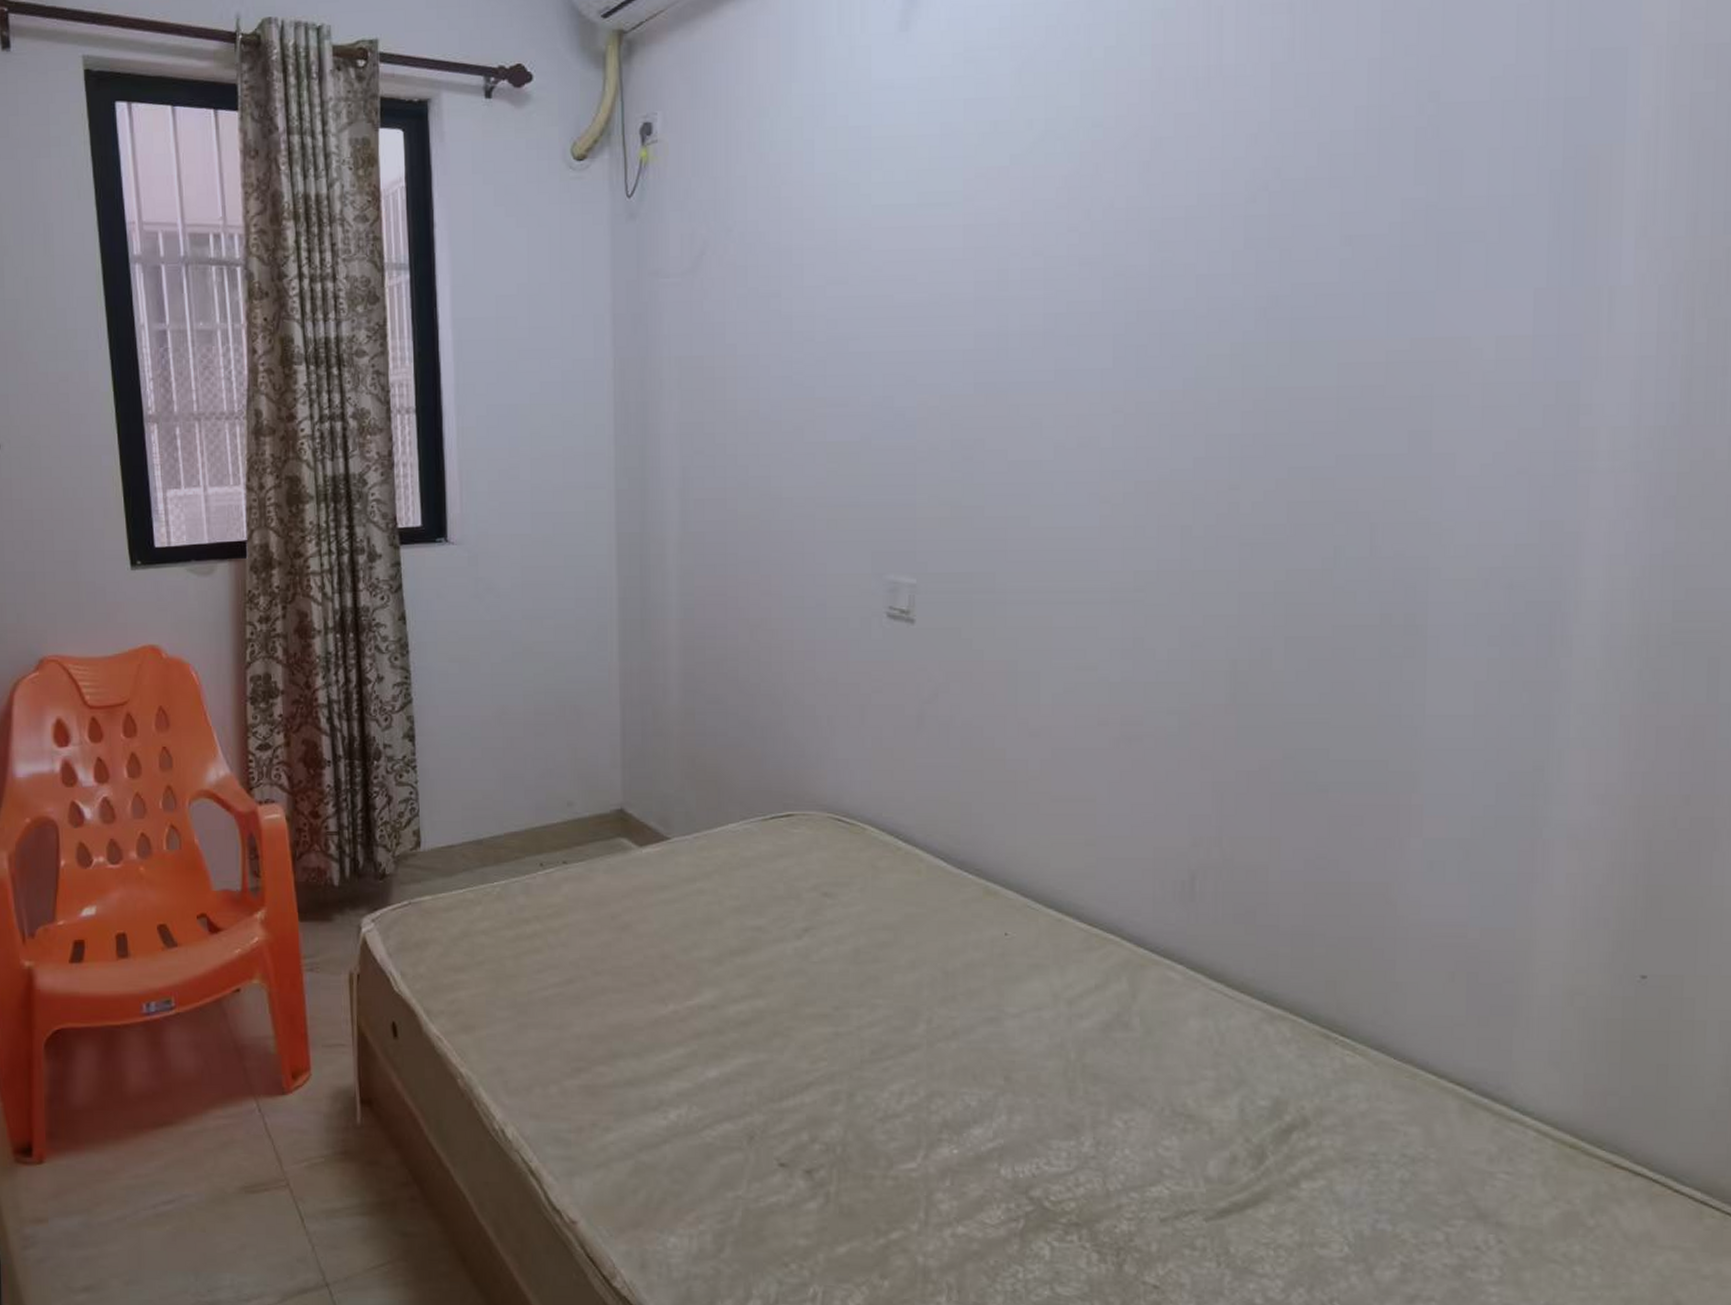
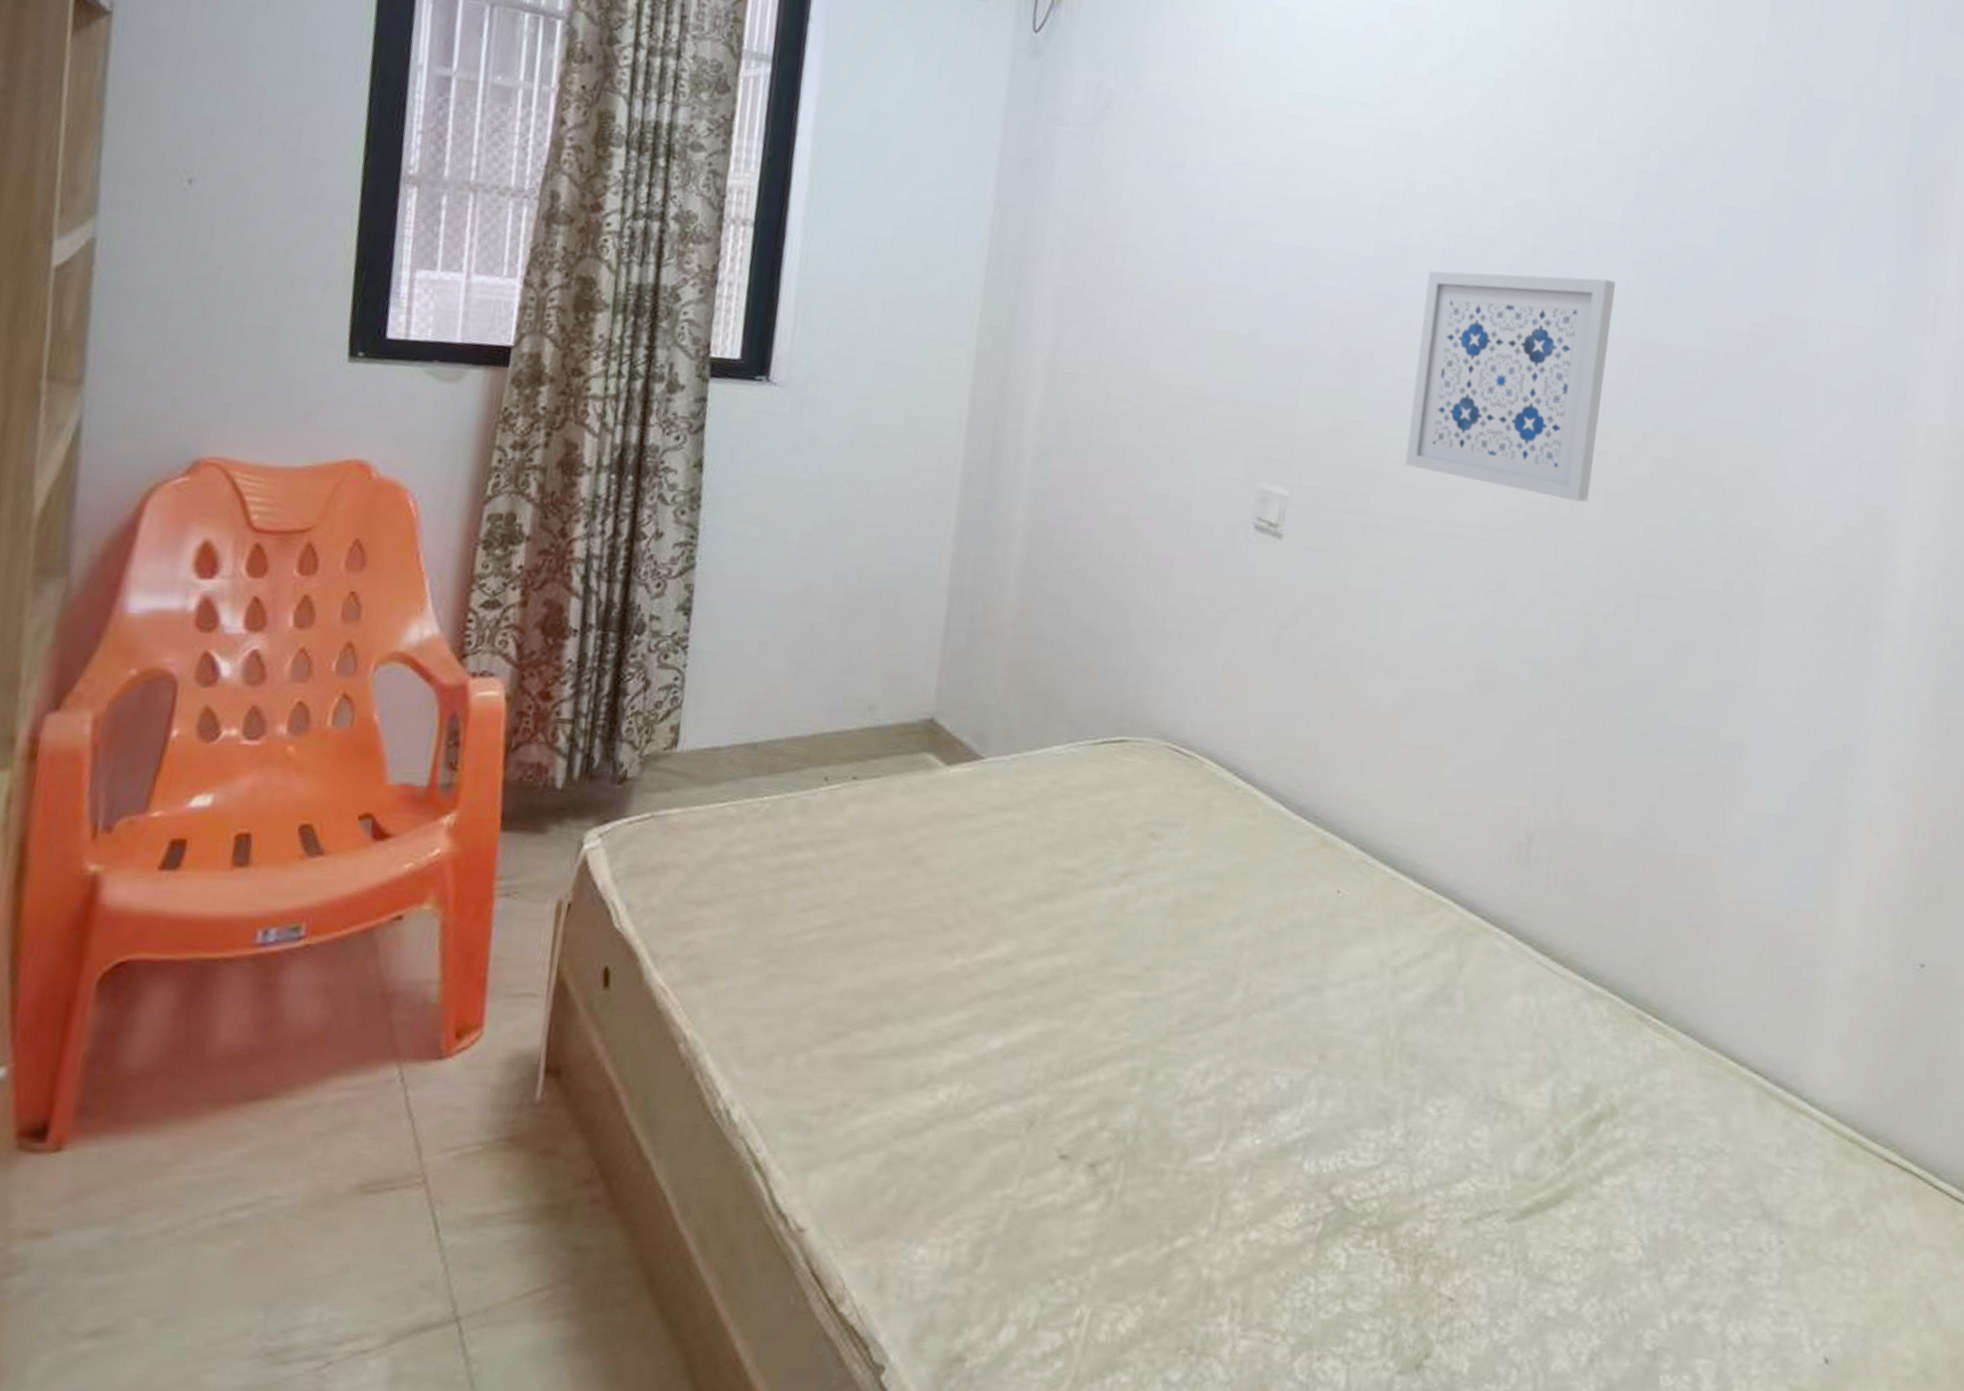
wall art: none [1027,332,1230,554] -> present [1405,270,1615,502]

